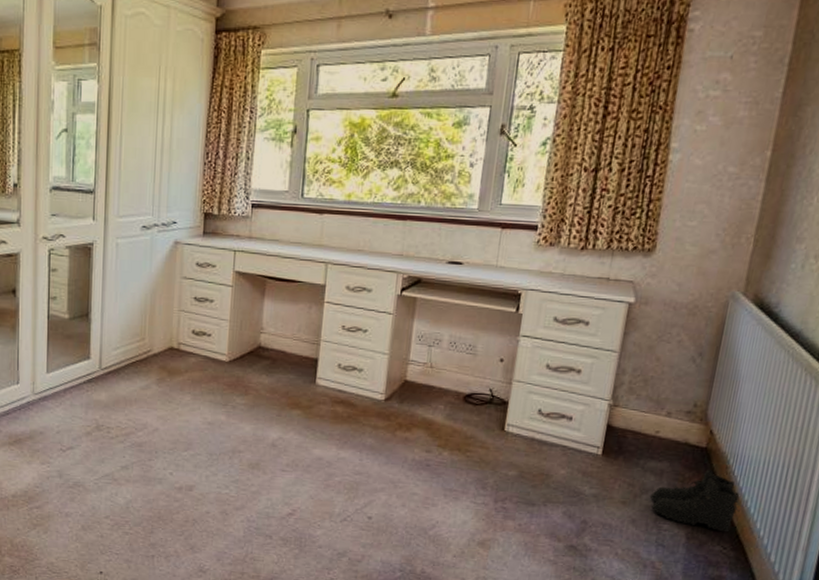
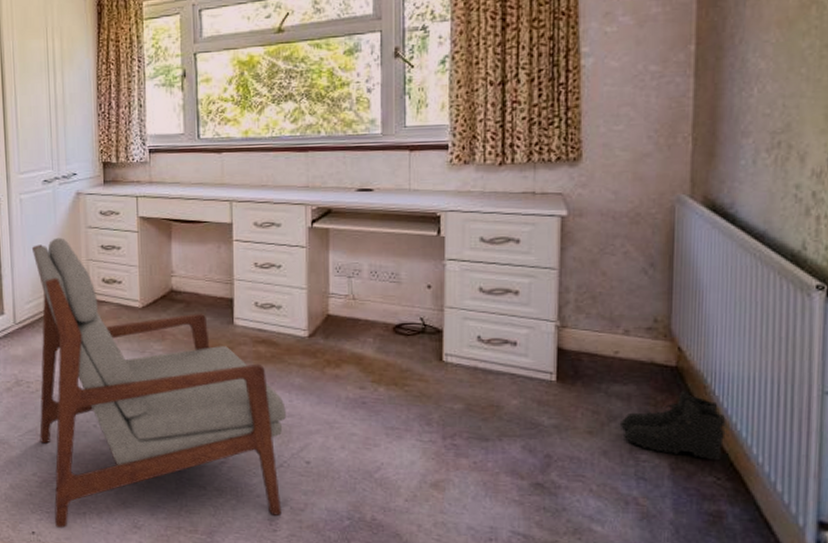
armchair: none [115,285,356,569] -> present [32,237,286,528]

